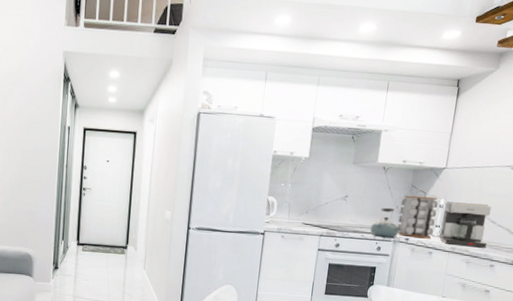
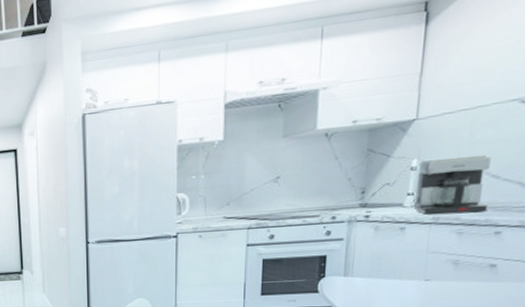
kettle: present [370,207,400,238] -> none [314,181,355,219]
spice rack: present [397,189,438,239] -> none [351,151,409,214]

